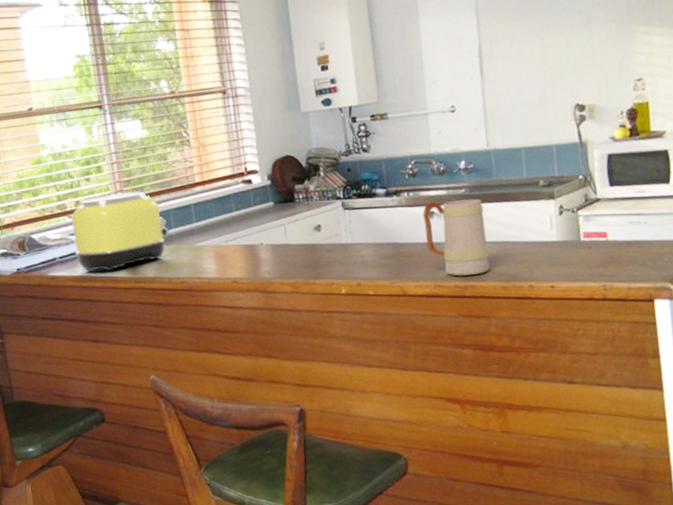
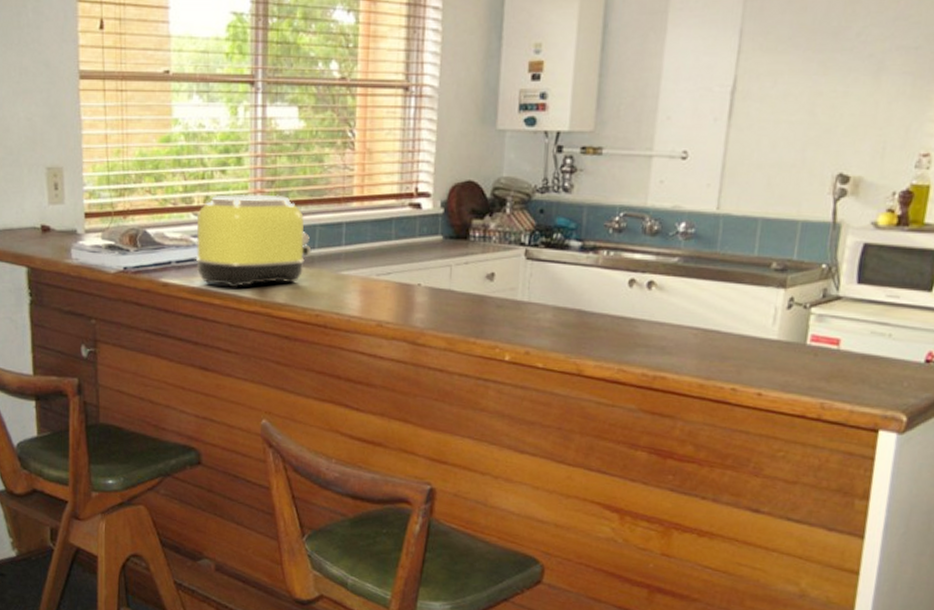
mug: present [423,199,490,276] -> none [618,266,696,365]

